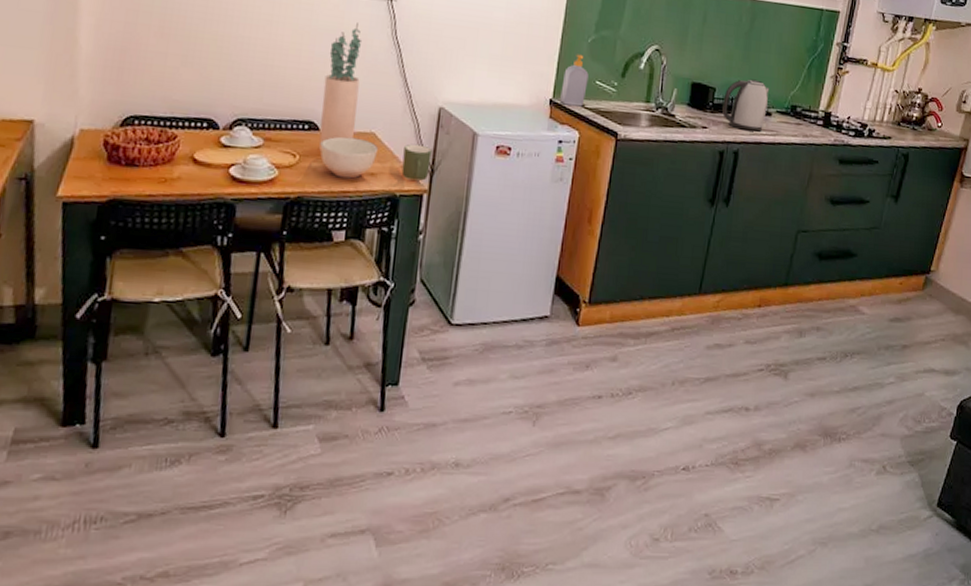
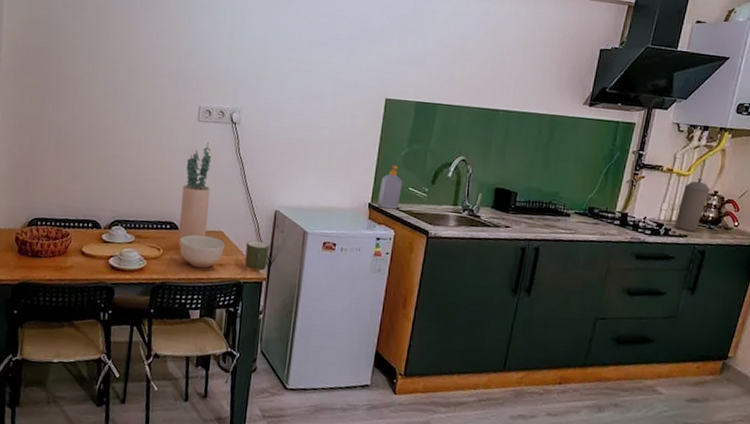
kettle: present [721,79,770,133] -> none [523,184,568,231]
canister: none [879,73,915,134] -> present [675,177,711,232]

